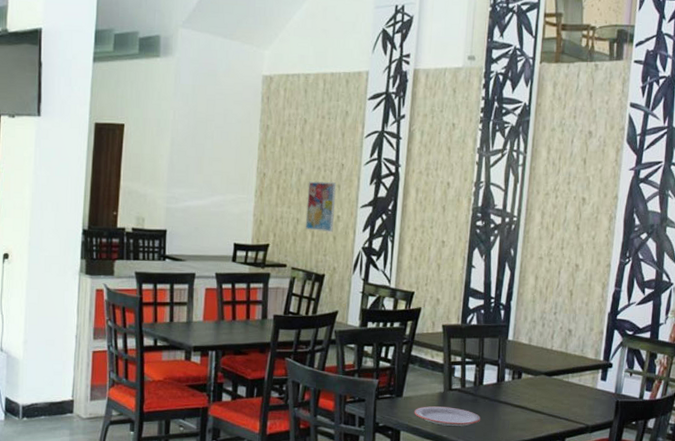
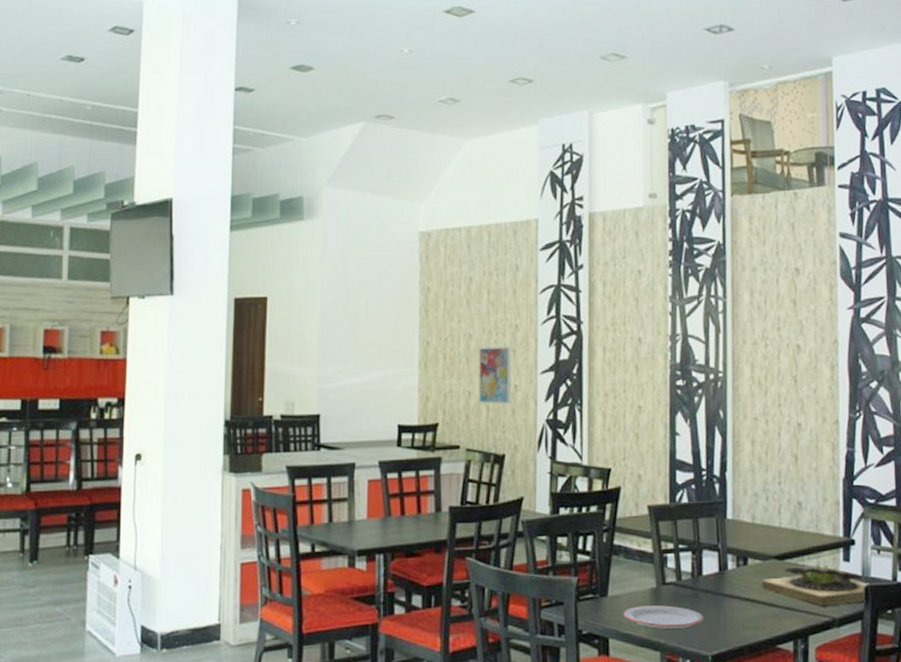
succulent planter: none [531,381,620,415] -> present [762,563,869,606]

